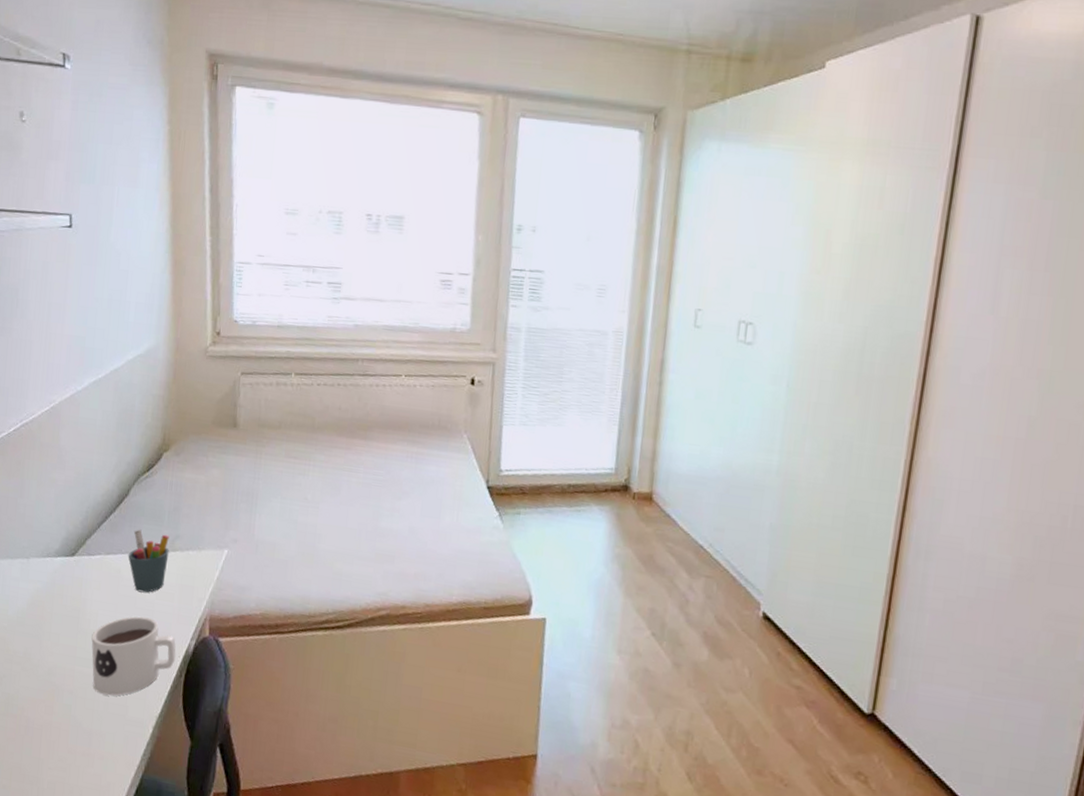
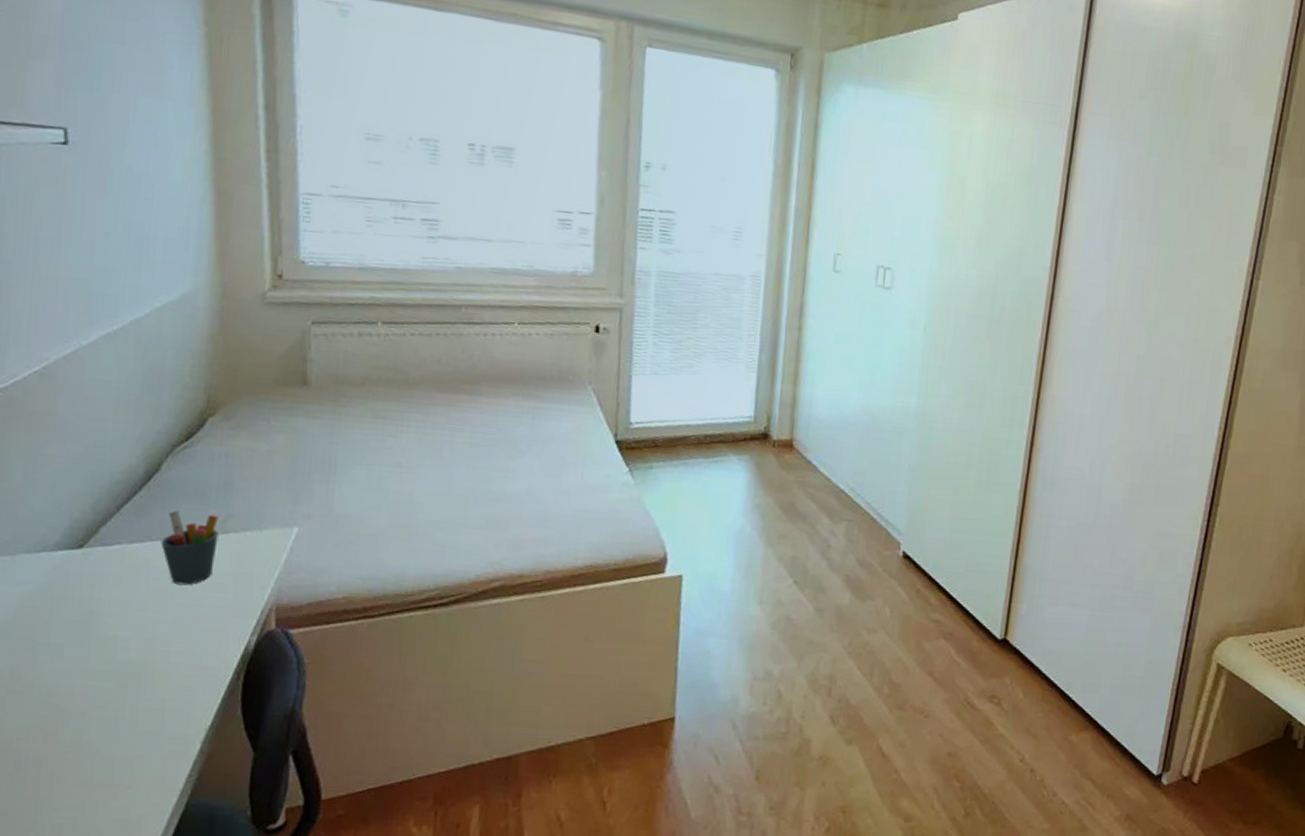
mug: present [91,616,176,696] -> none [110,613,231,712]

